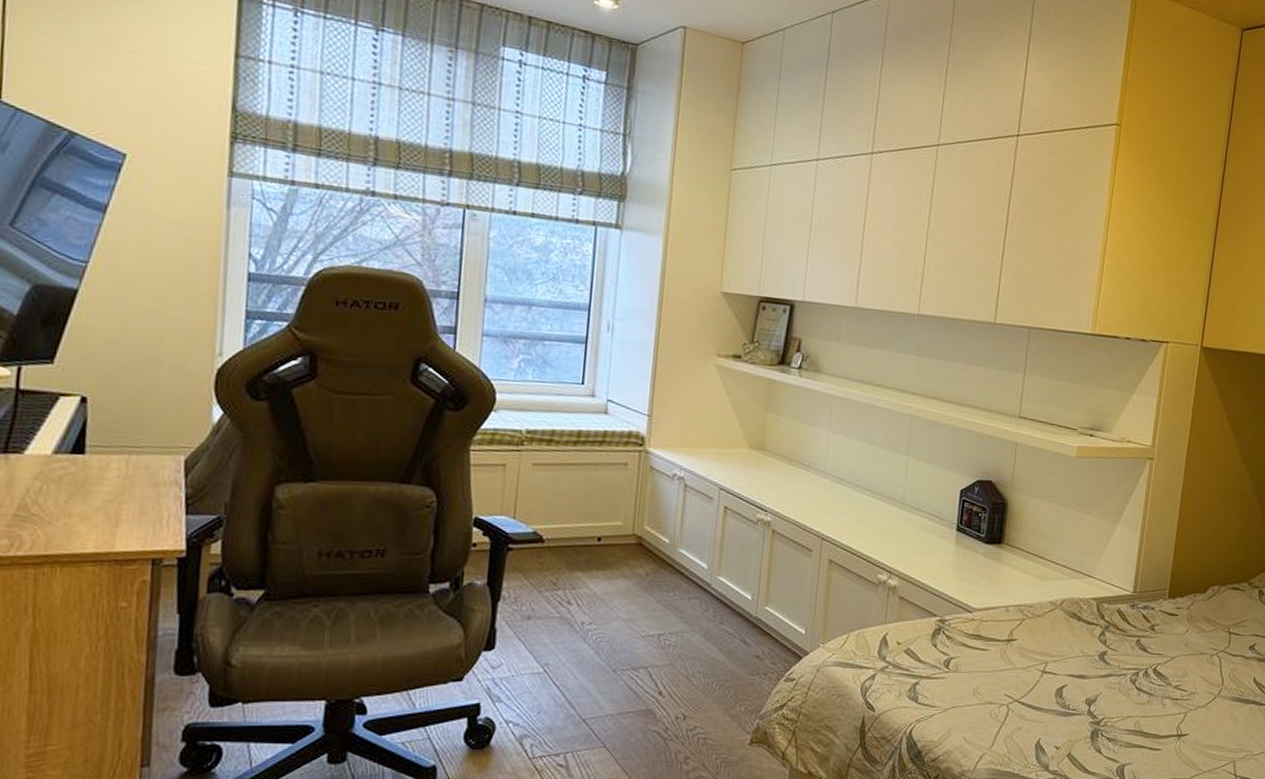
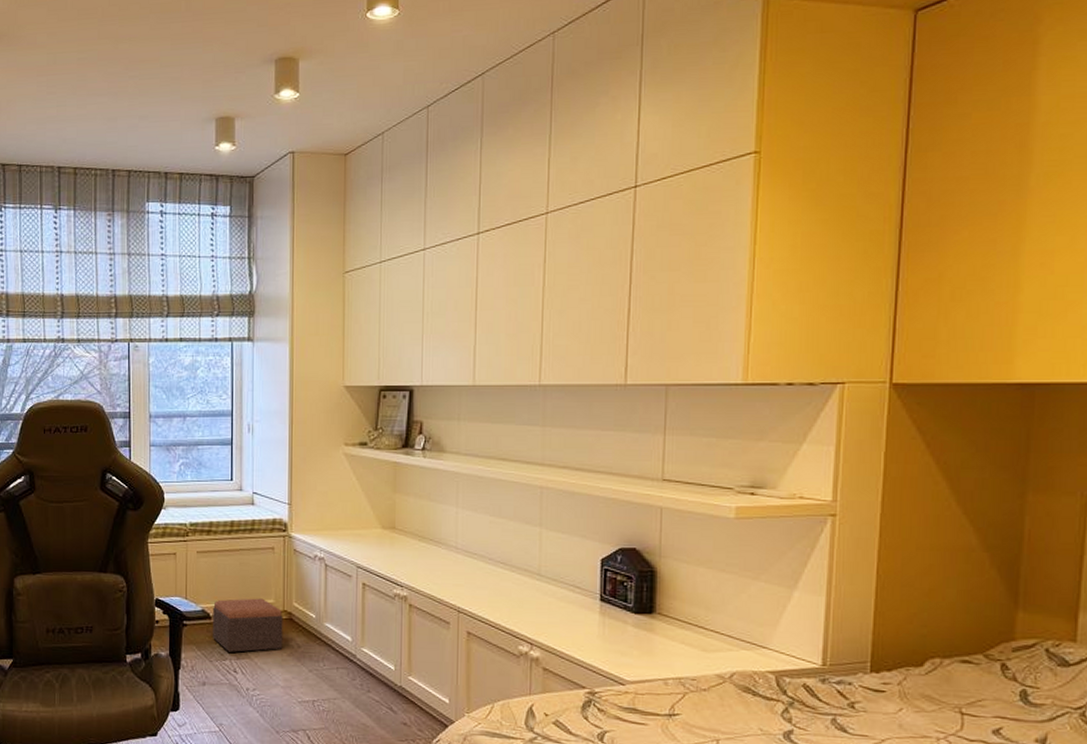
footstool: none [544,519,632,581] -> present [213,598,283,653]

